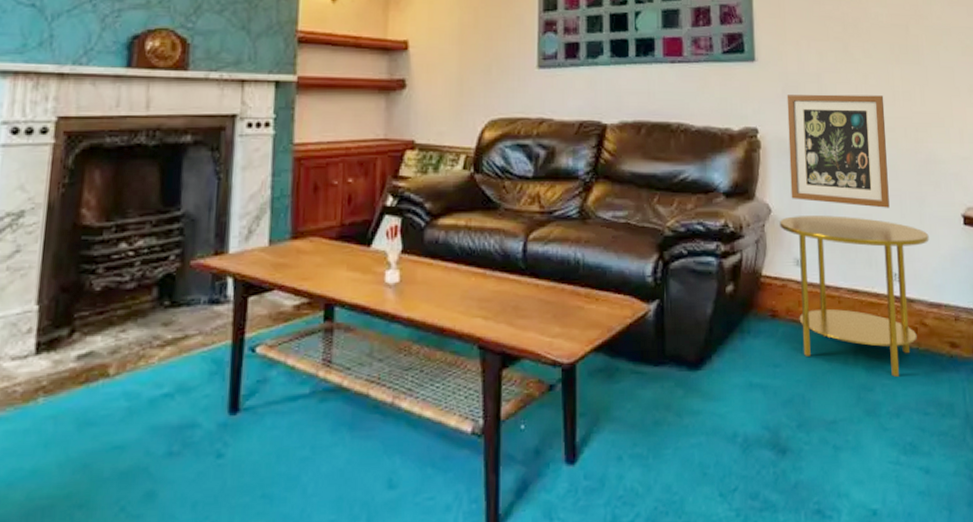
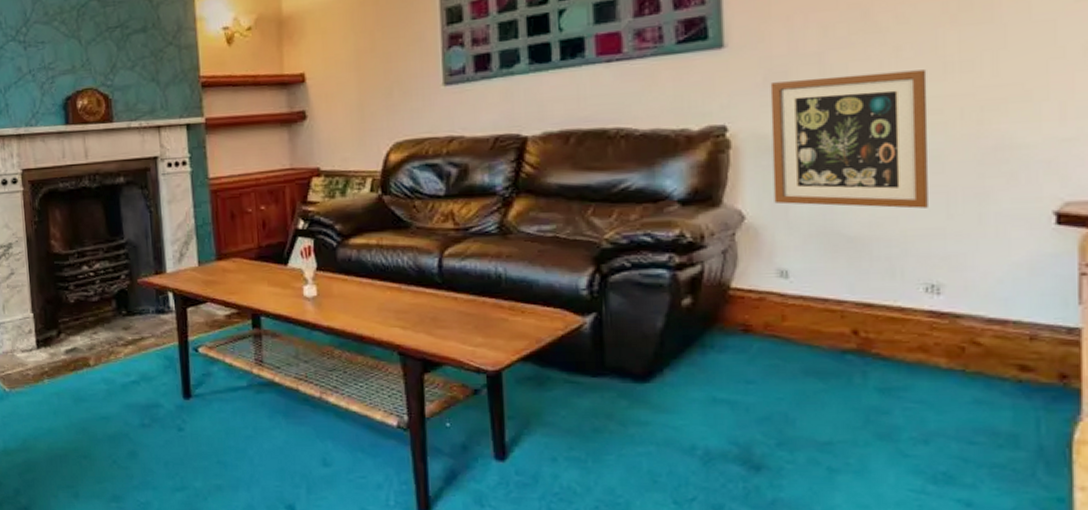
side table: present [780,215,929,377] -> none [757,220,993,400]

